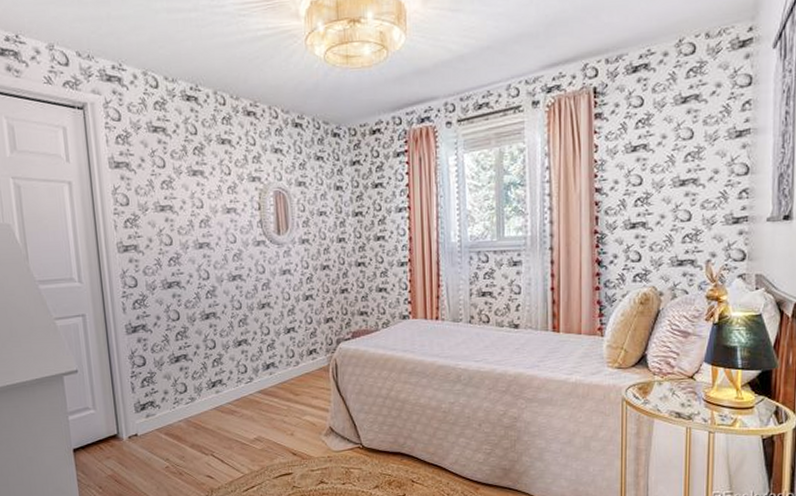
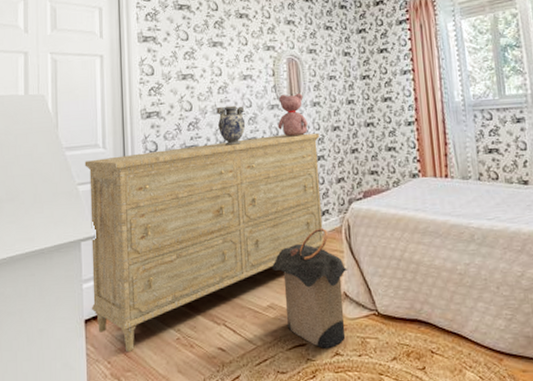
dresser: none [60,272,314,478] -> present [84,133,327,352]
decorative vase: none [198,240,230,282] -> present [216,105,246,146]
laundry hamper: none [259,366,335,477] -> present [272,227,349,348]
teddy bear: none [264,230,296,275] -> present [277,93,308,137]

